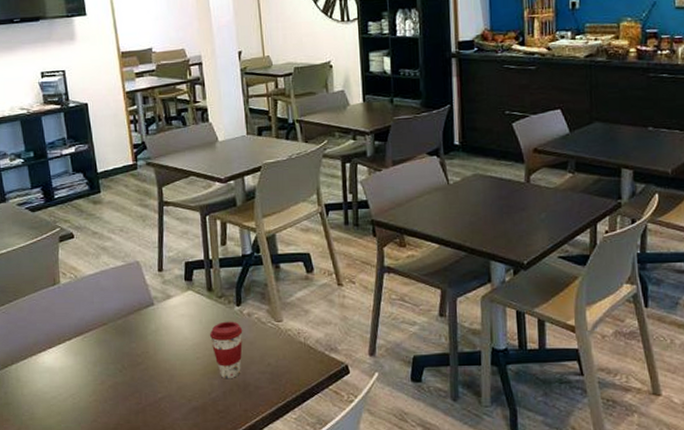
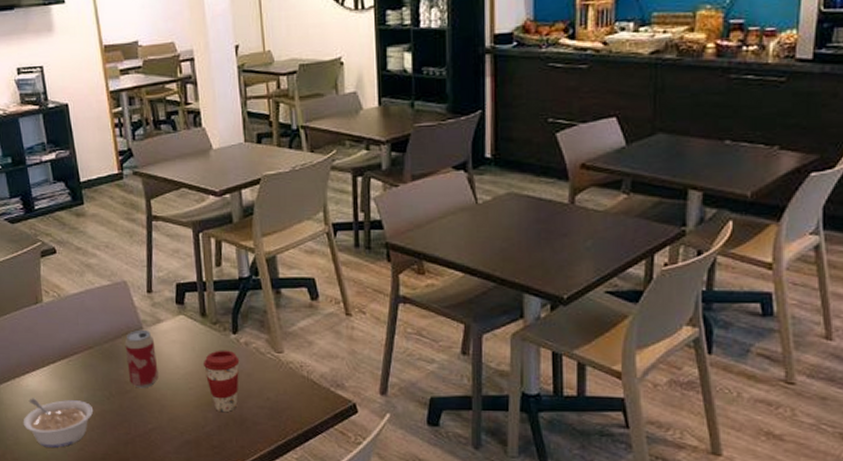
legume: none [38,374,107,421] -> present [22,398,94,448]
beverage can: none [137,305,168,360] -> present [124,329,159,389]

